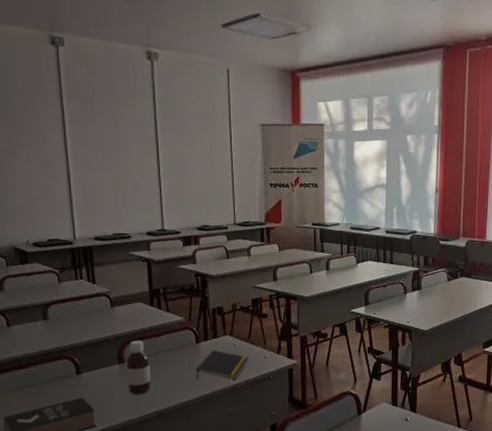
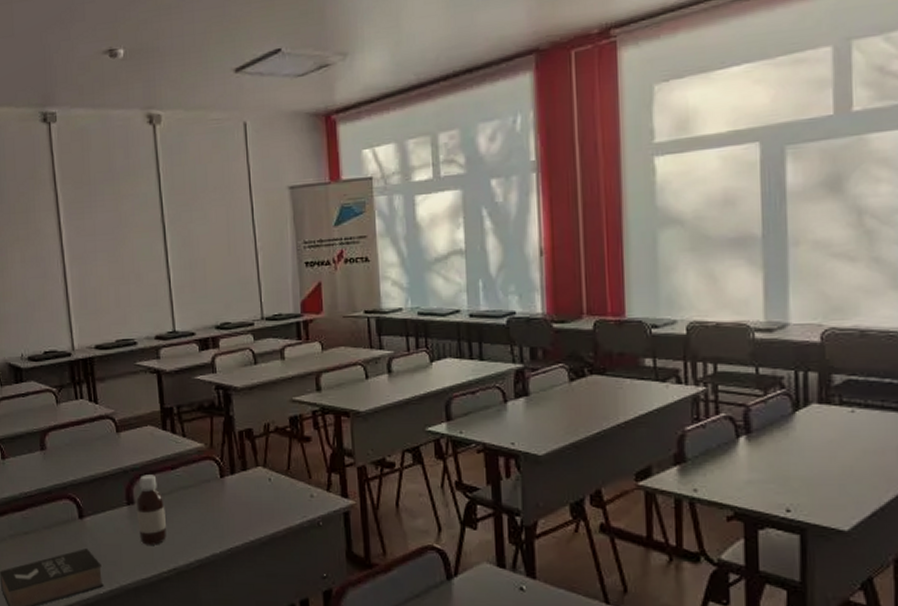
notepad: present [196,350,249,380] -> none [222,487,290,527]

